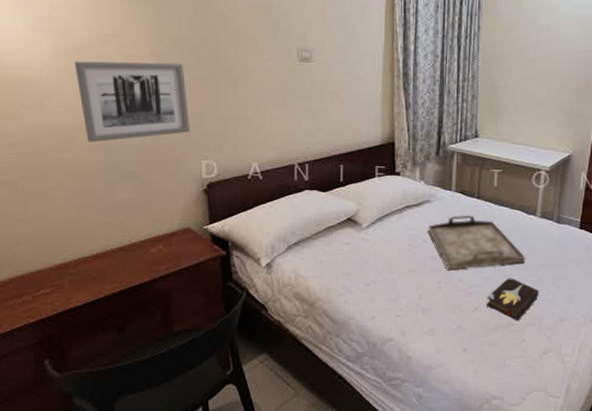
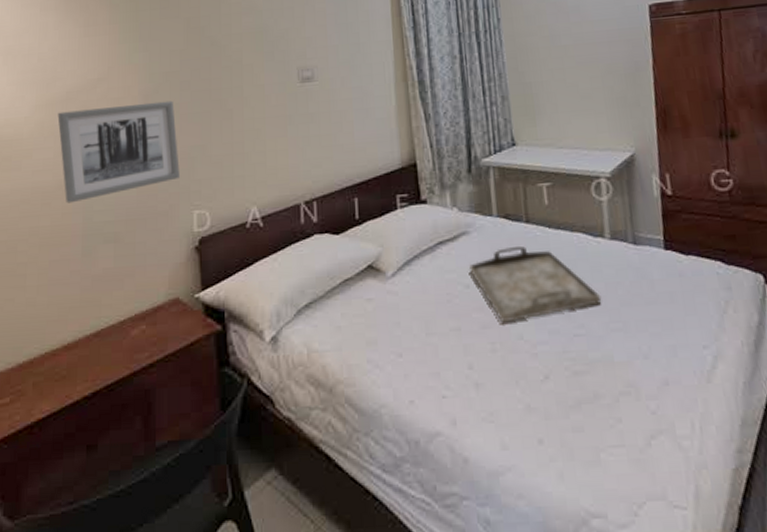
hardback book: present [485,276,539,321] -> none [558,325,629,391]

